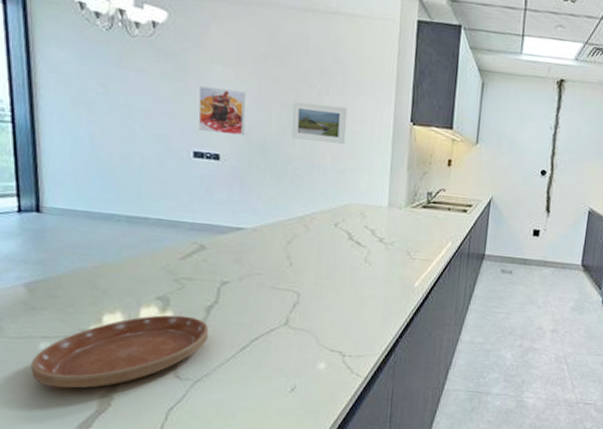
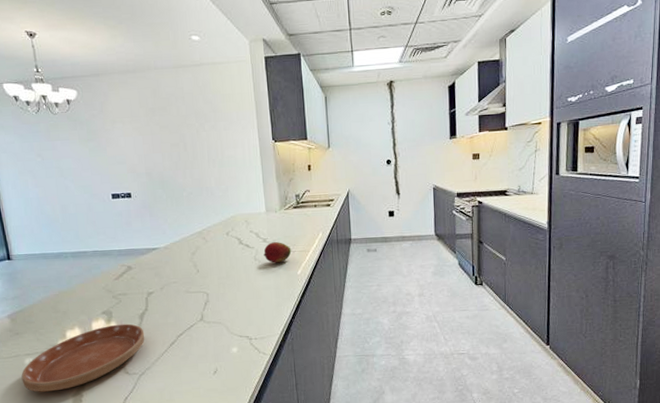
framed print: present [198,86,246,135] -> none [108,140,147,177]
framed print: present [290,101,347,144] -> none [179,138,224,170]
fruit: none [377,244,412,270] -> present [263,242,292,263]

